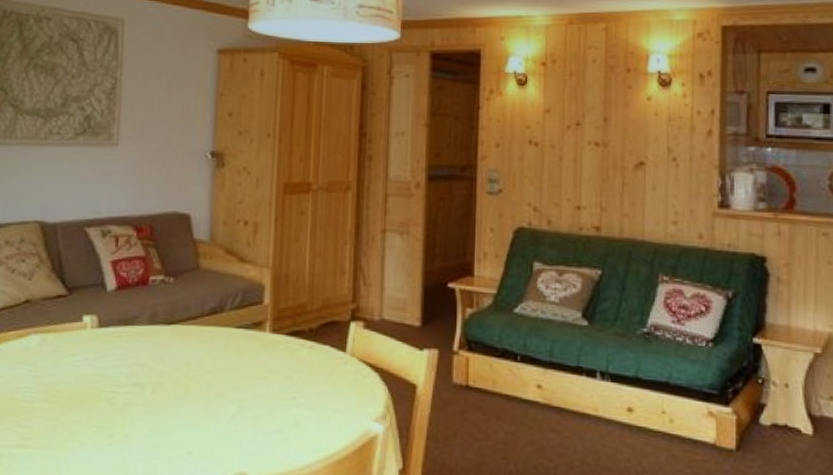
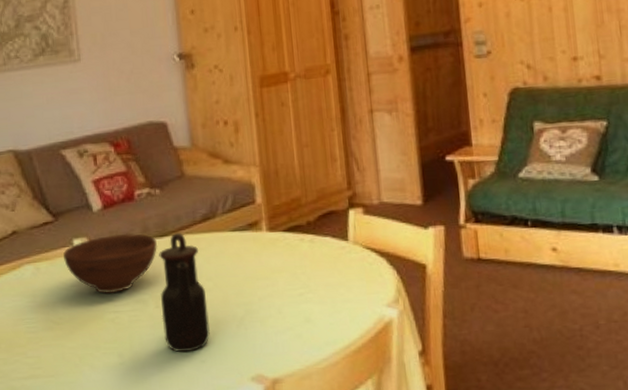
bowl: none [71,316,164,374] -> present [63,233,158,294]
teapot: none [156,322,203,442] -> present [159,233,210,353]

